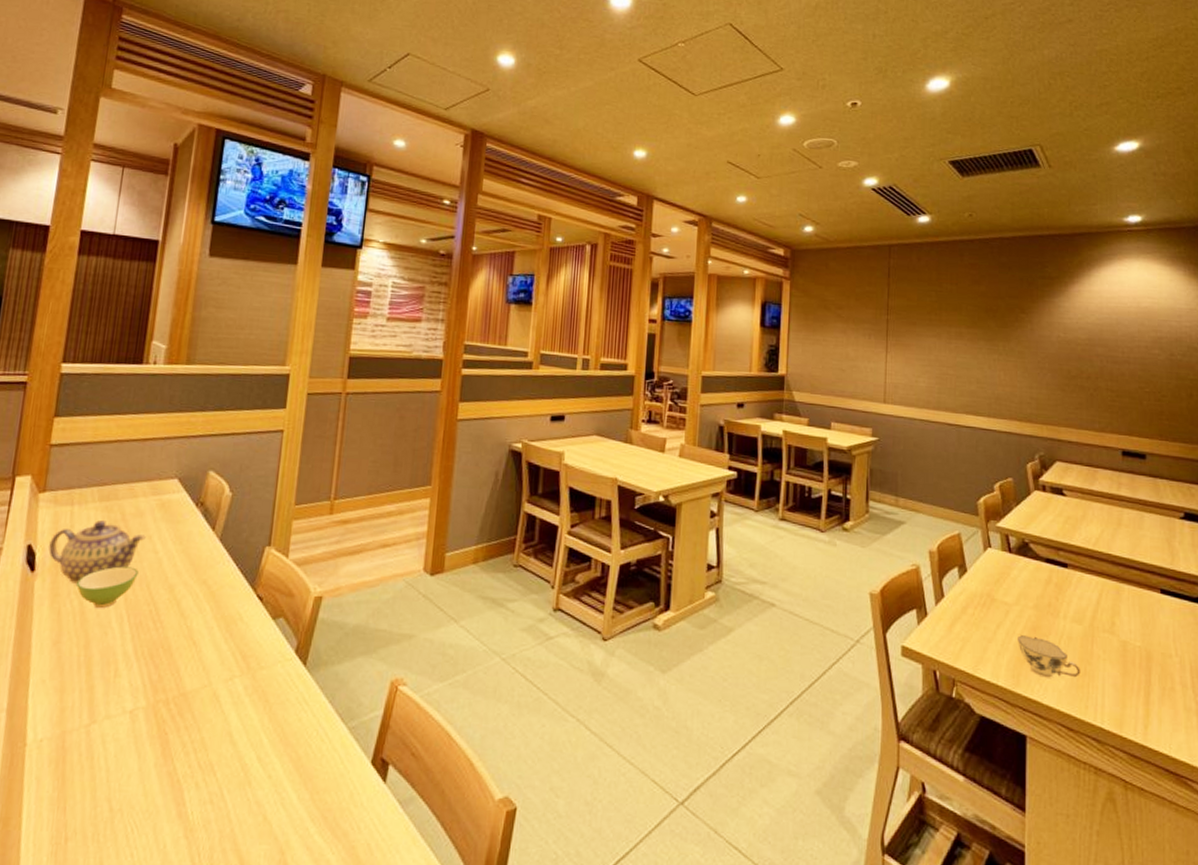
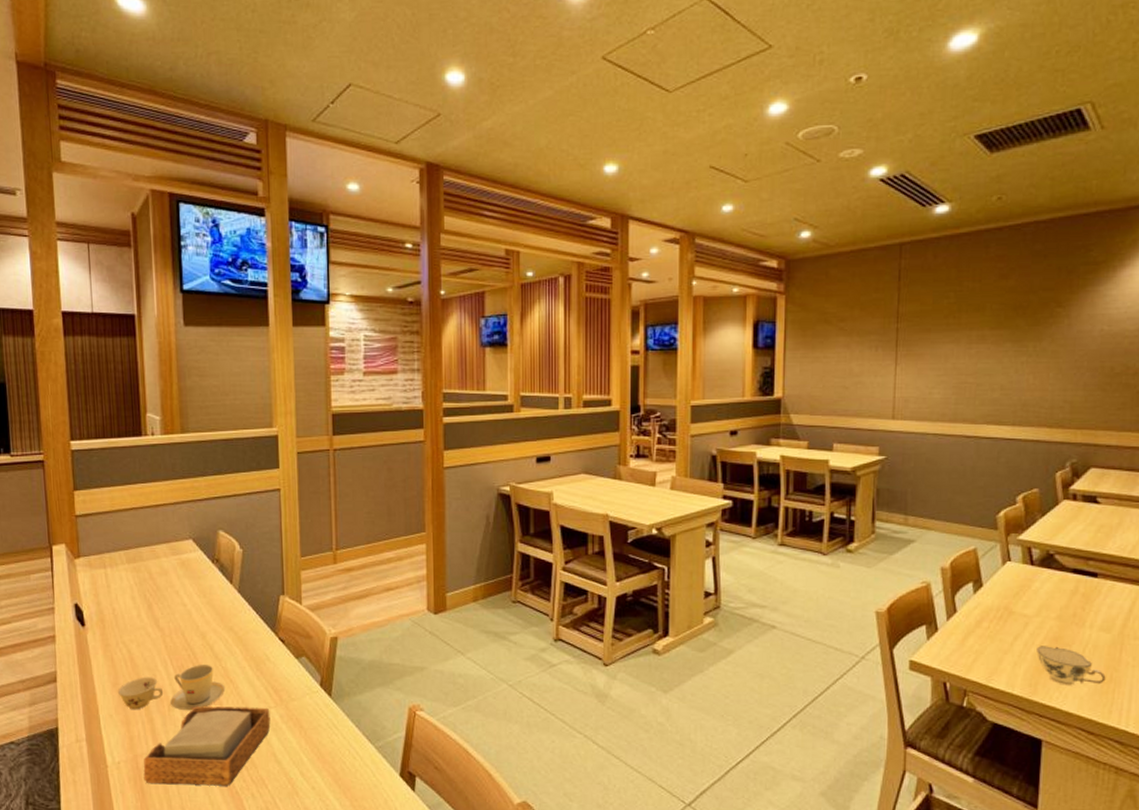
teapot: present [48,520,146,584] -> none [92,580,173,635]
teacup: none [57,634,113,675] -> present [117,677,164,710]
napkin holder: none [68,672,234,773] -> present [143,706,271,786]
bowl: present [76,566,139,608] -> none [122,619,173,654]
teacup: none [118,621,187,678] -> present [170,664,226,711]

